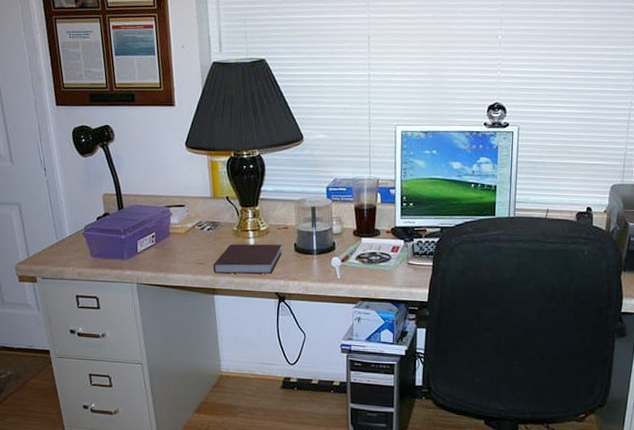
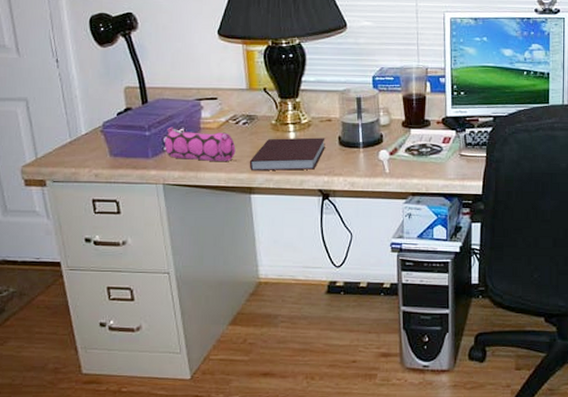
pencil case: none [134,231,201,264] -> present [160,127,236,161]

